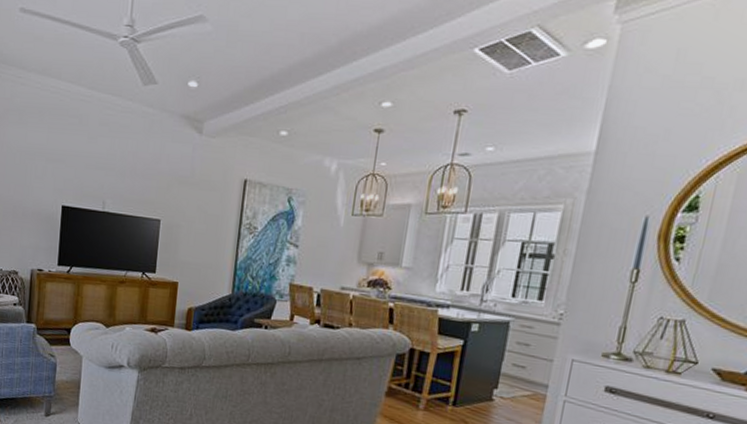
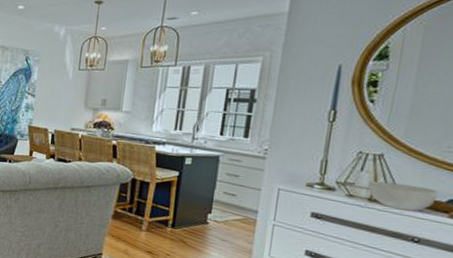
bowl: none [666,350,738,385] -> present [367,181,439,212]

